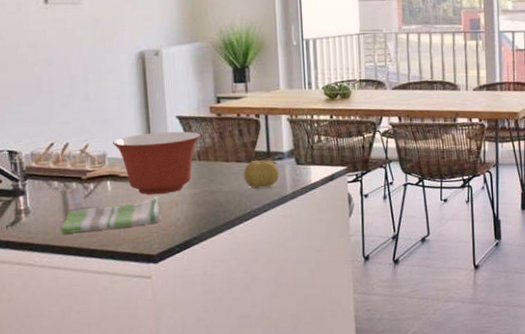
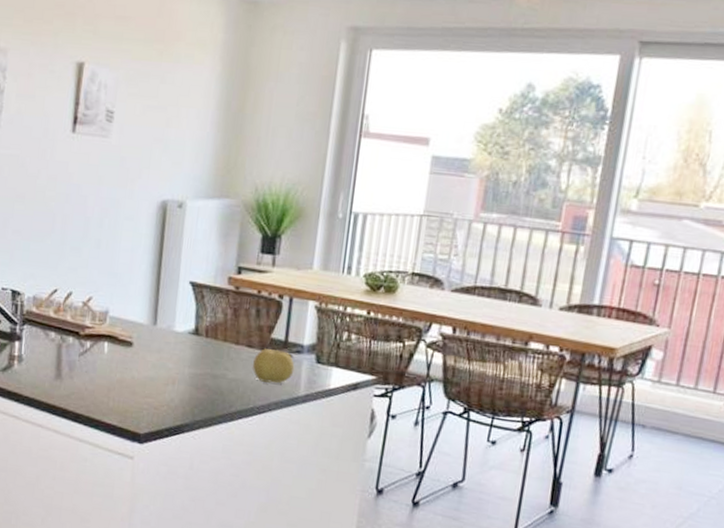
dish towel: present [61,198,161,233] -> none [50,366,156,399]
mixing bowl: present [113,131,201,195] -> none [117,295,213,369]

